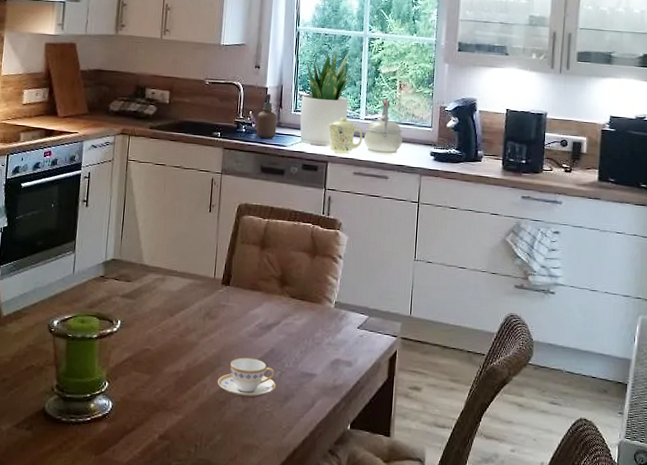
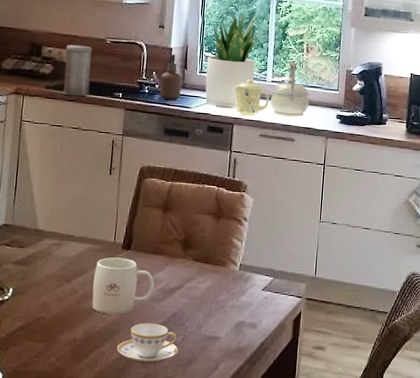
canister: none [165,86,192,137] -> present [62,44,92,97]
mug: none [194,292,253,349] -> present [92,257,155,315]

